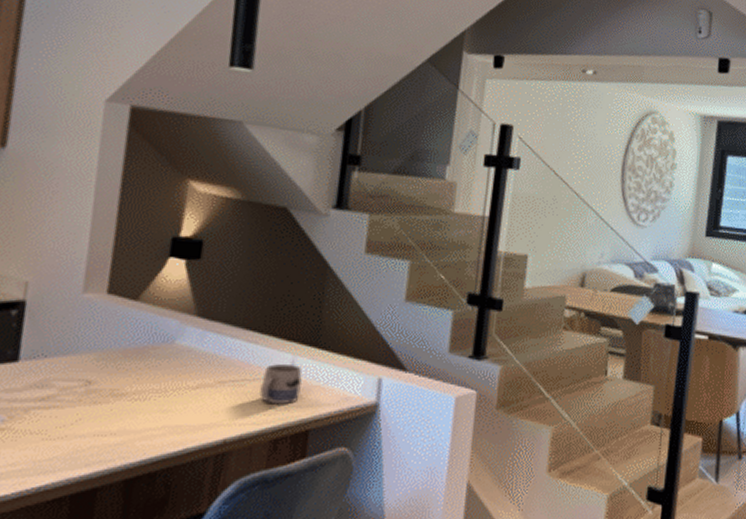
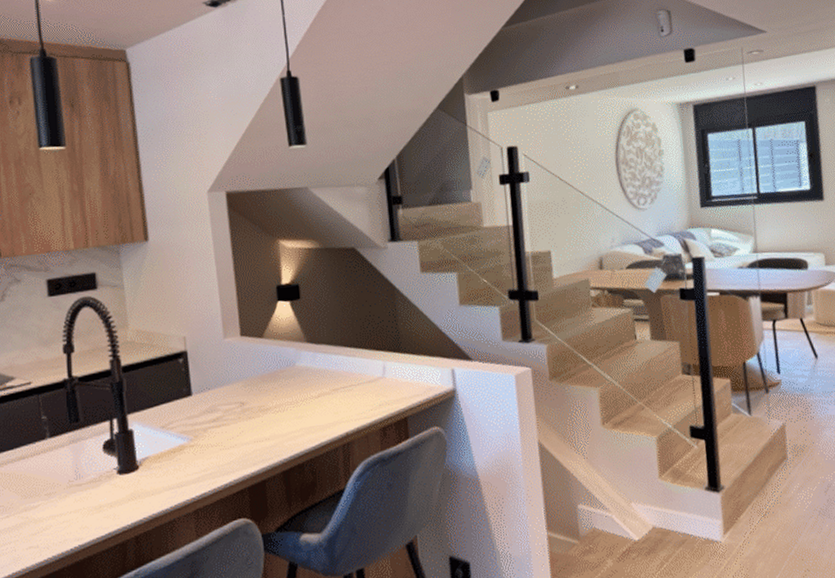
mug: present [259,364,303,405] -> none [364,368,395,401]

